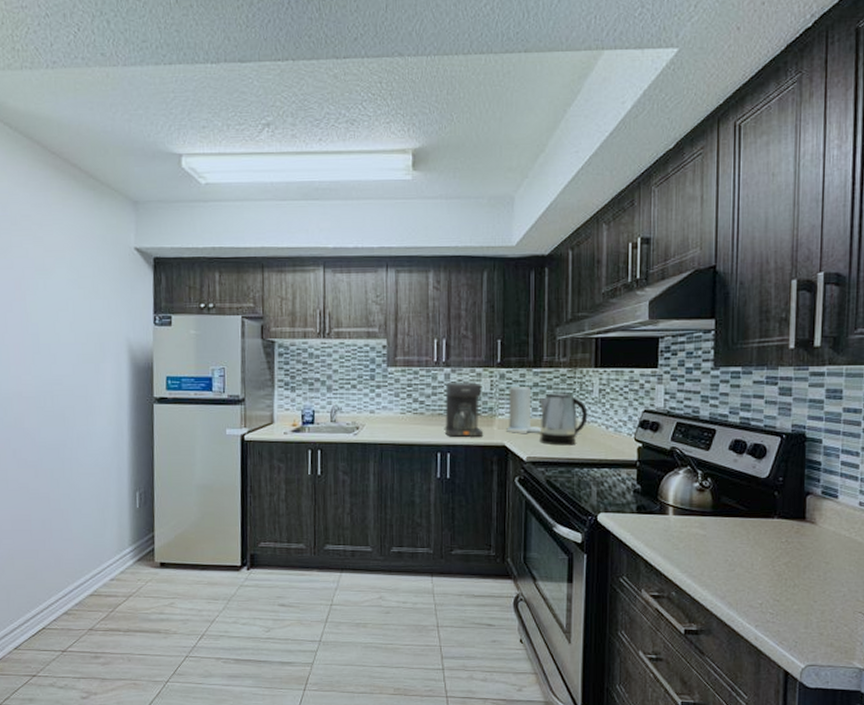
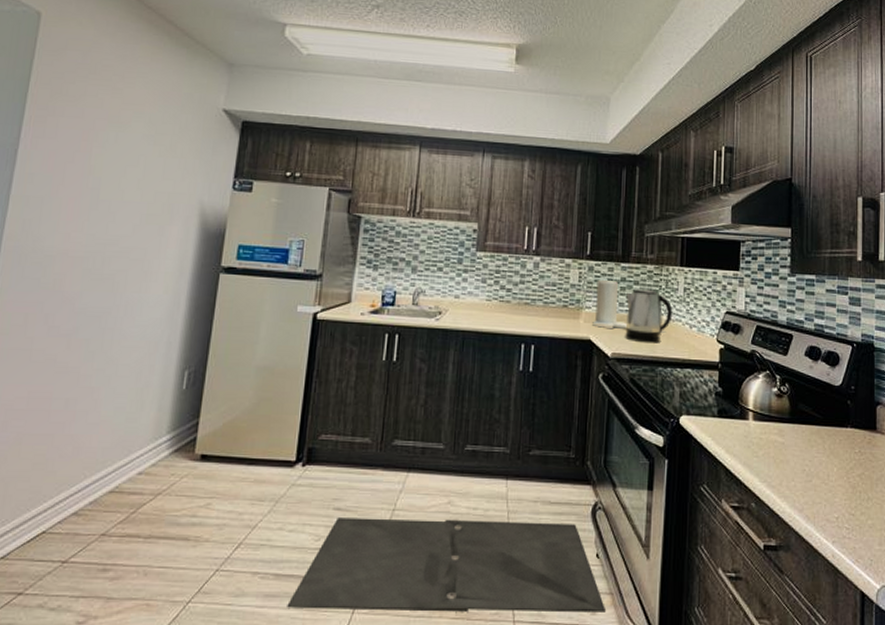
door mat: none [248,612,532,689] -> present [287,518,607,613]
coffee maker: present [444,382,484,438] -> none [530,272,571,330]

